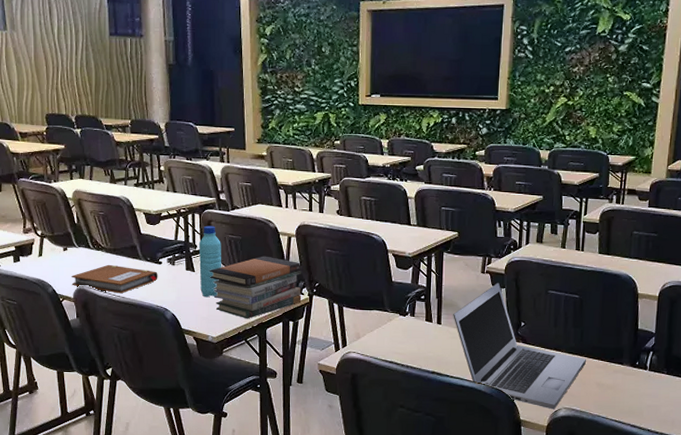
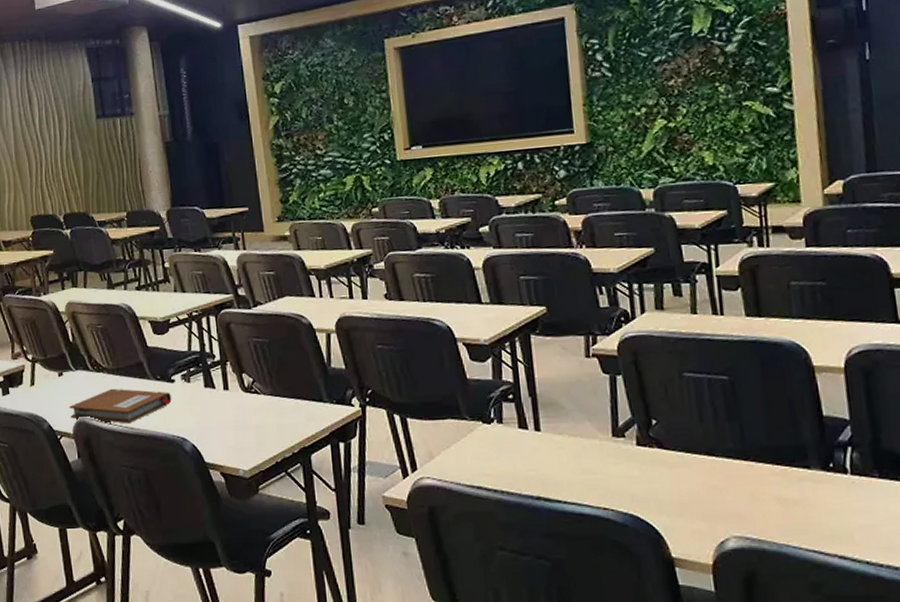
water bottle: present [198,225,222,298] -> none [217,328,248,420]
book stack: present [209,256,302,319] -> none [233,360,352,444]
laptop: present [453,282,586,410] -> none [555,368,755,540]

